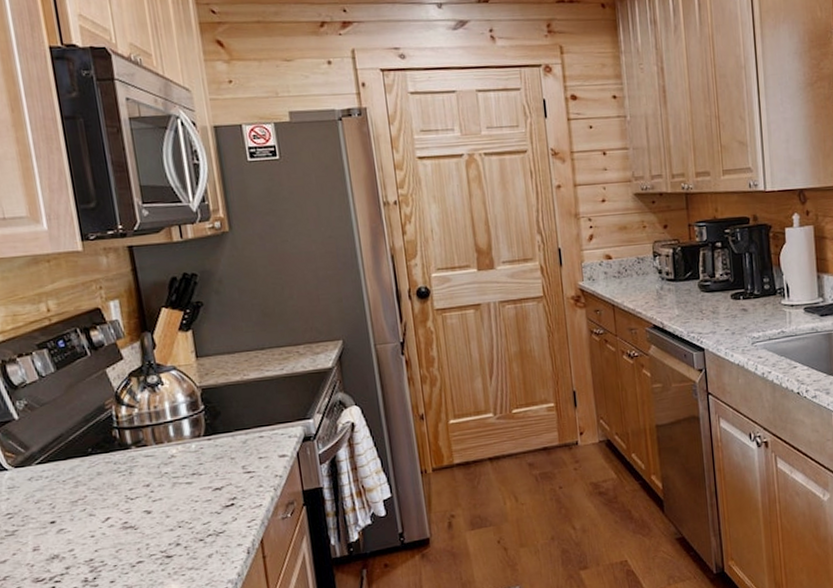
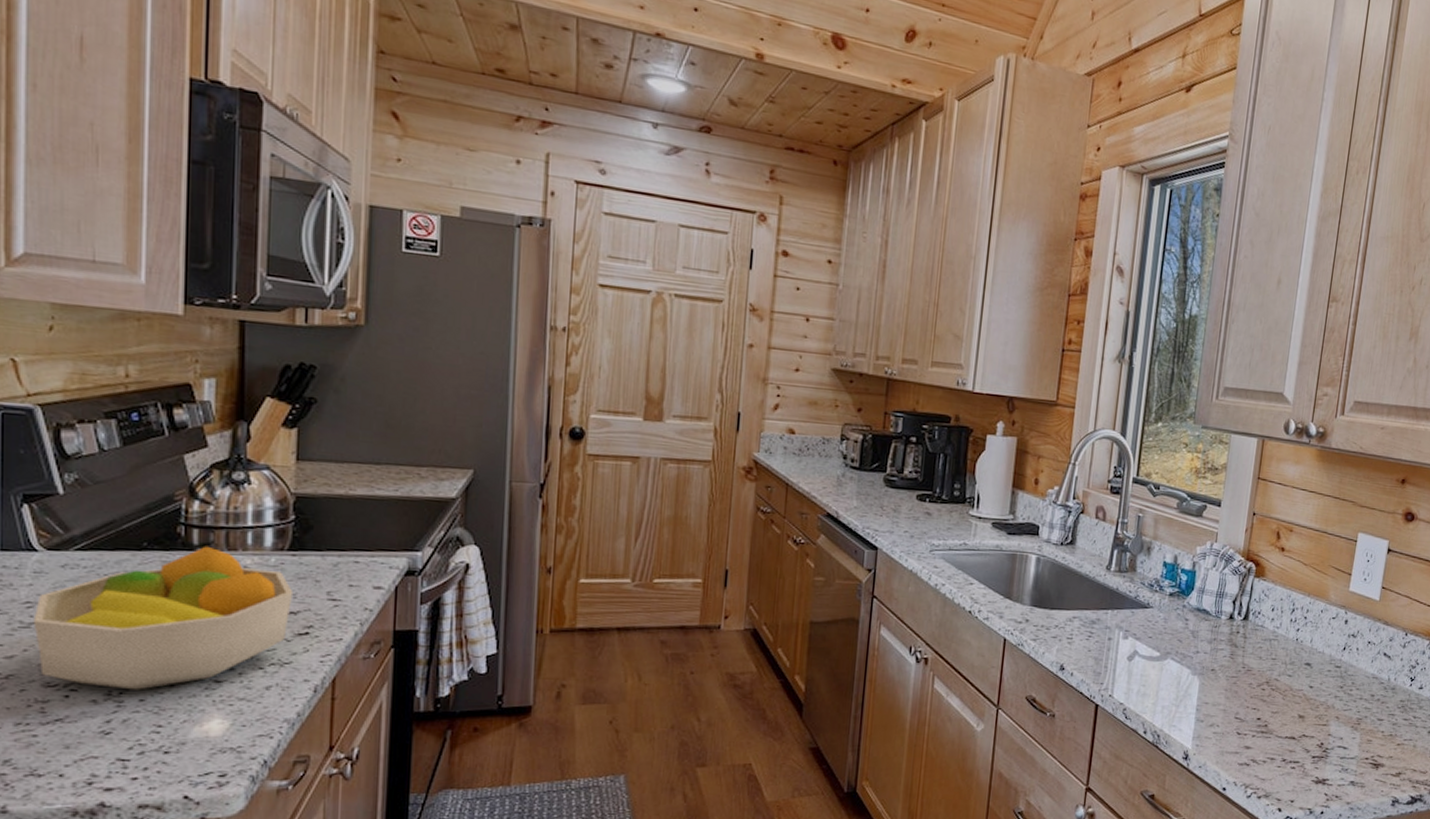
fruit bowl: none [15,443,216,576] -> present [33,546,294,690]

